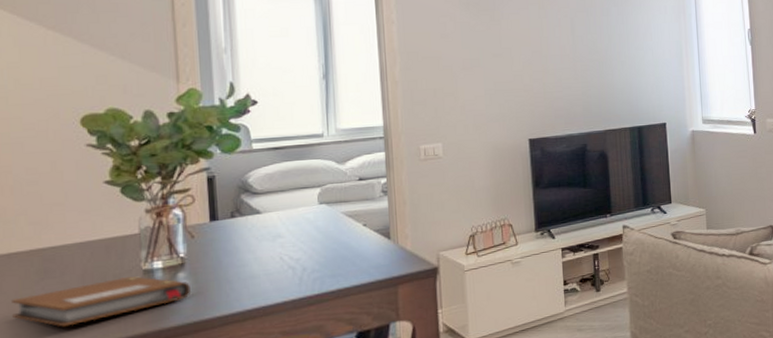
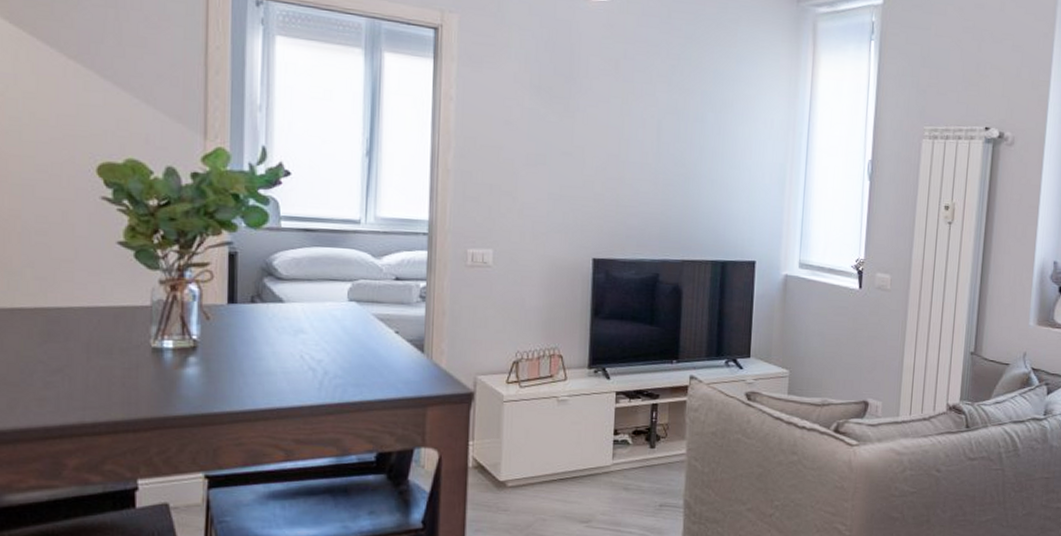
notebook: present [11,276,190,327] -> none [12,353,201,398]

